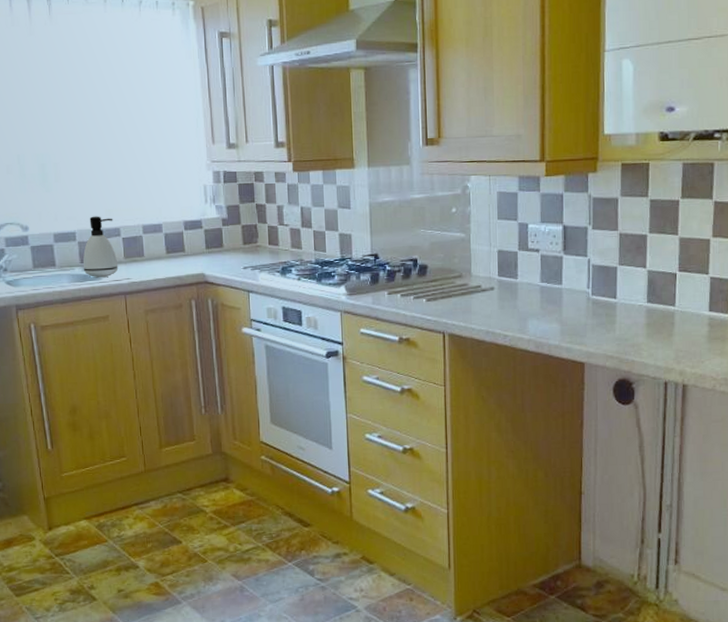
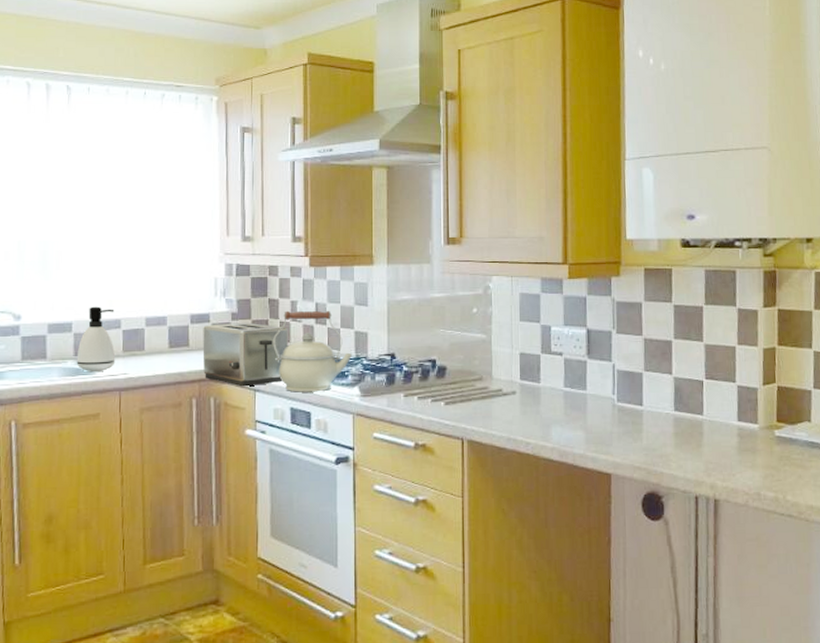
toaster: none [196,227,277,289] -> present [202,322,288,387]
kettle: none [262,213,337,293] -> present [273,310,352,392]

